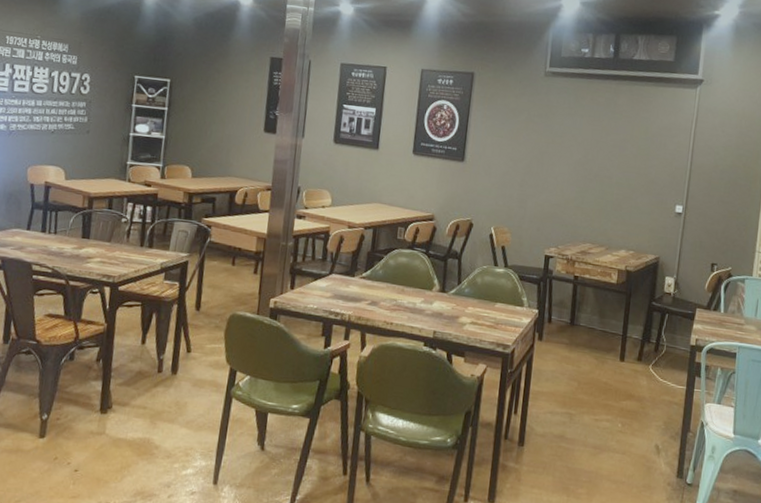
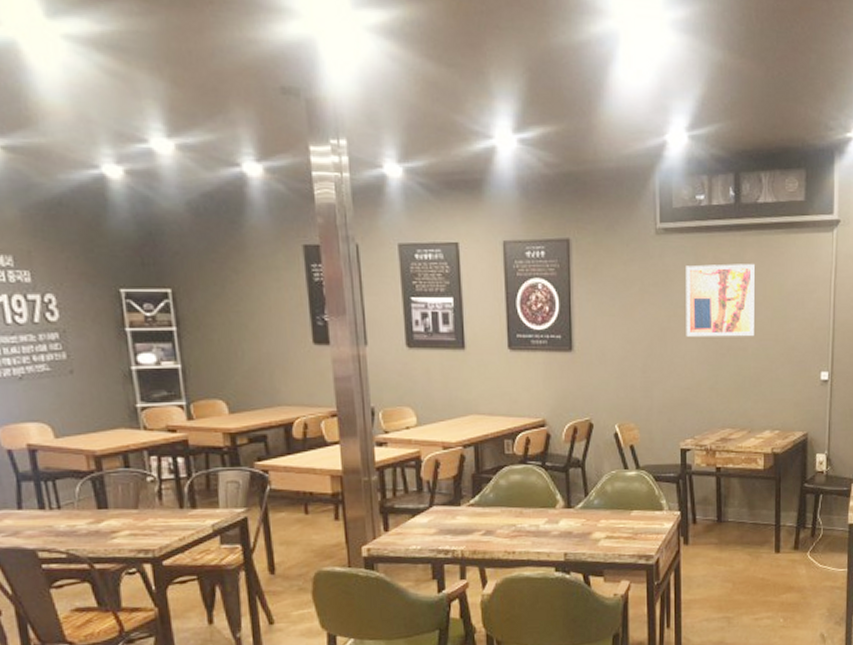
wall art: none [560,103,627,167] -> present [686,264,756,337]

